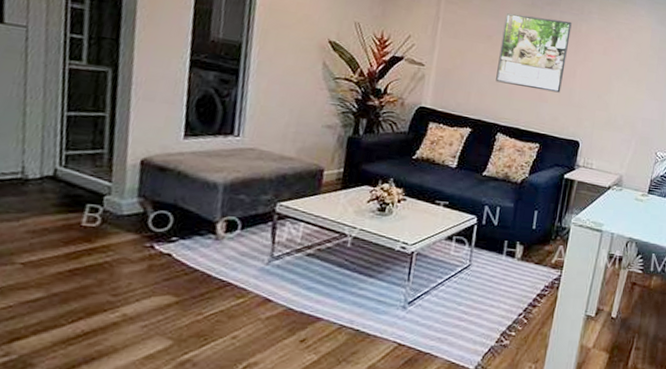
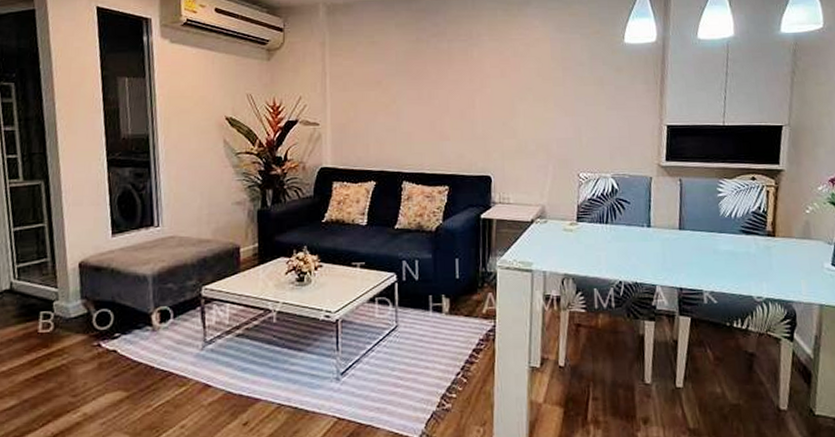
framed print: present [496,13,572,93] -> none [391,49,462,128]

